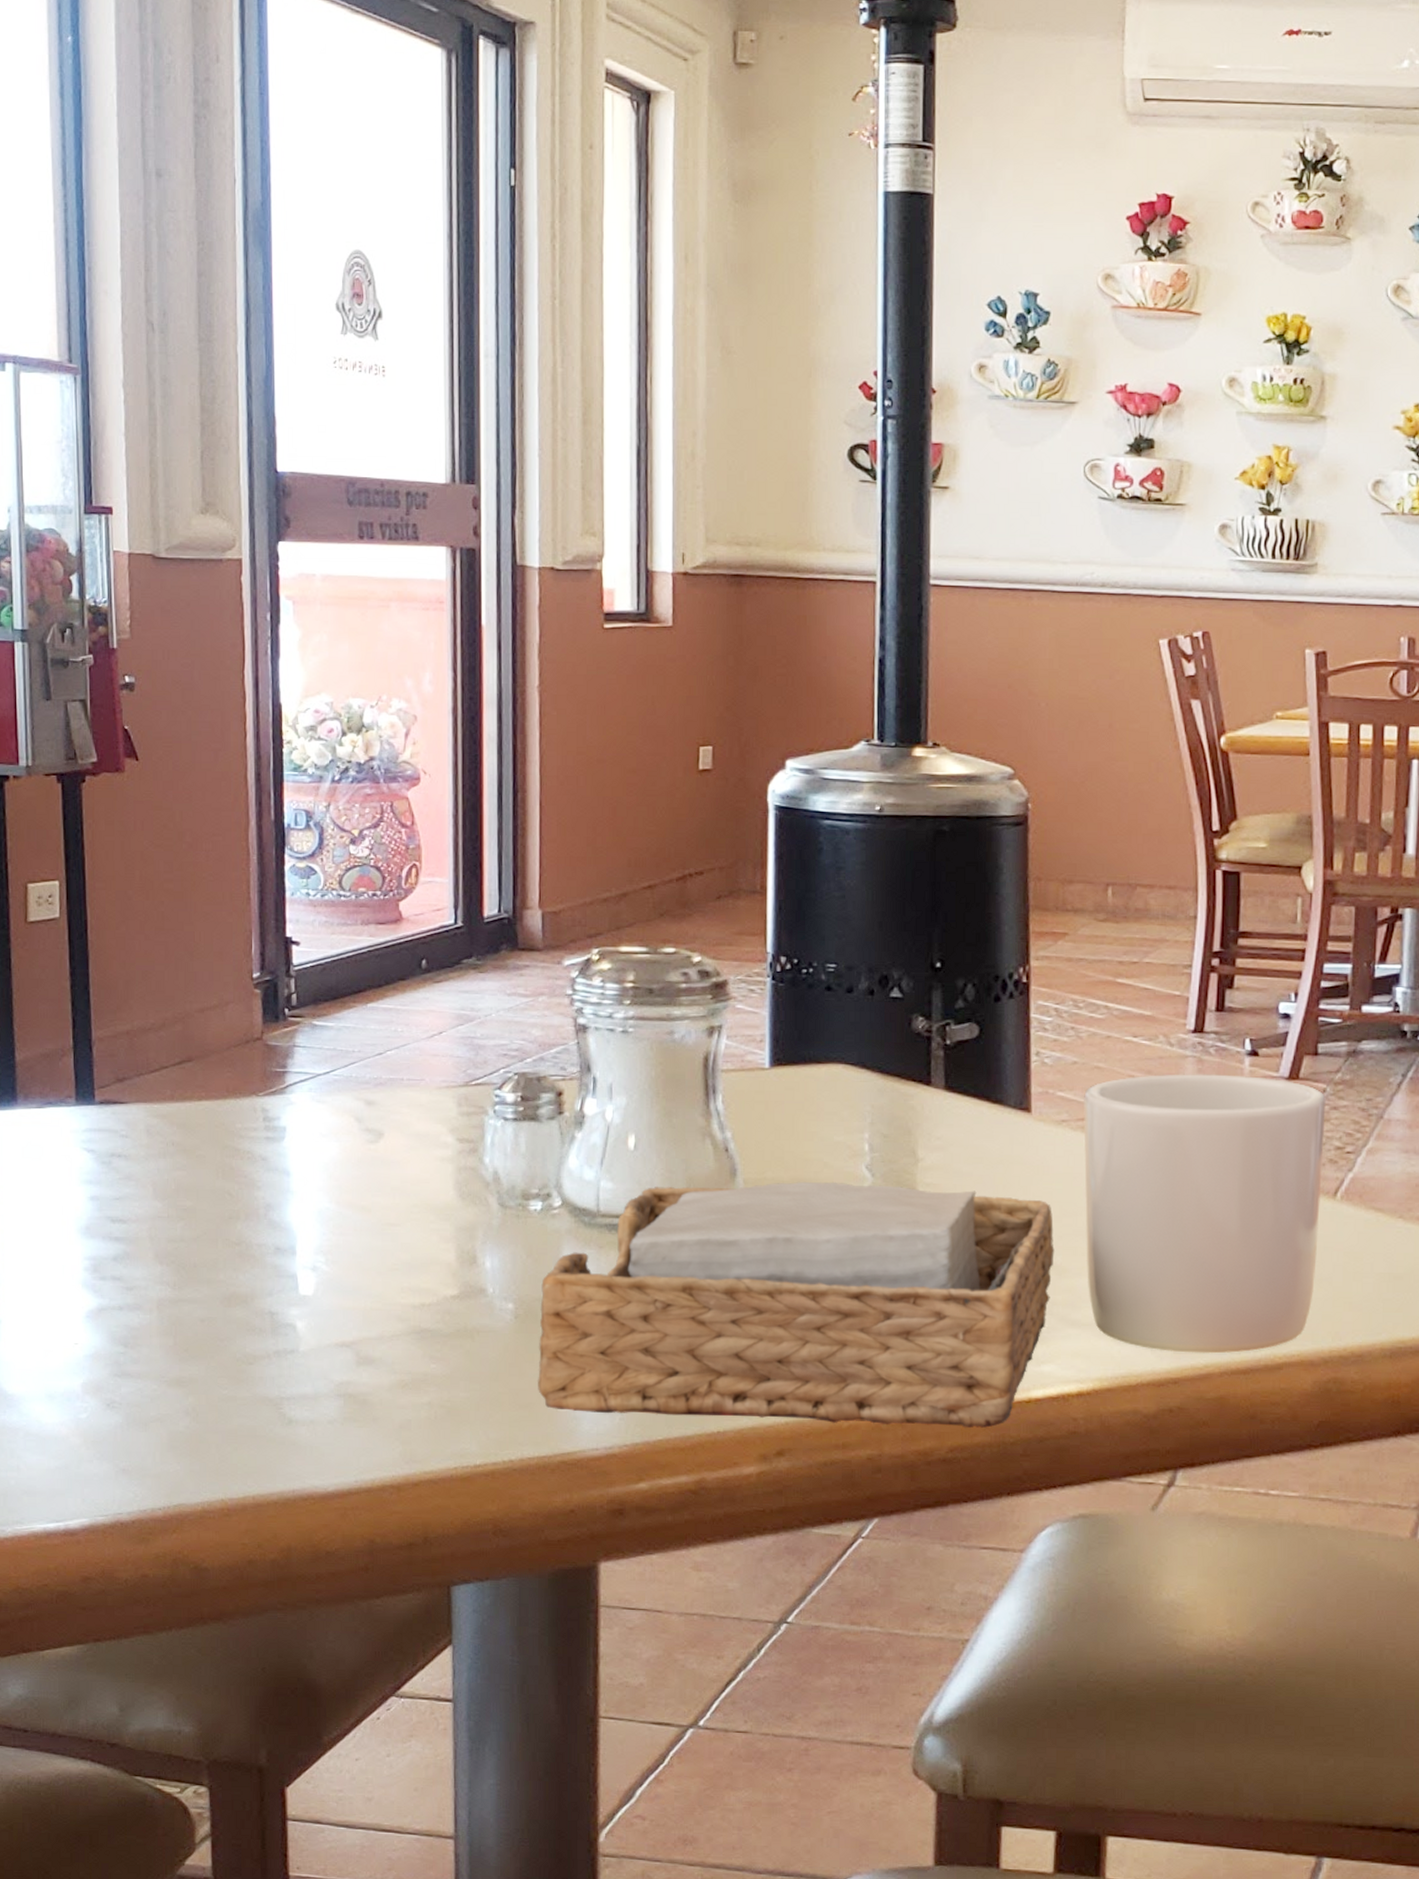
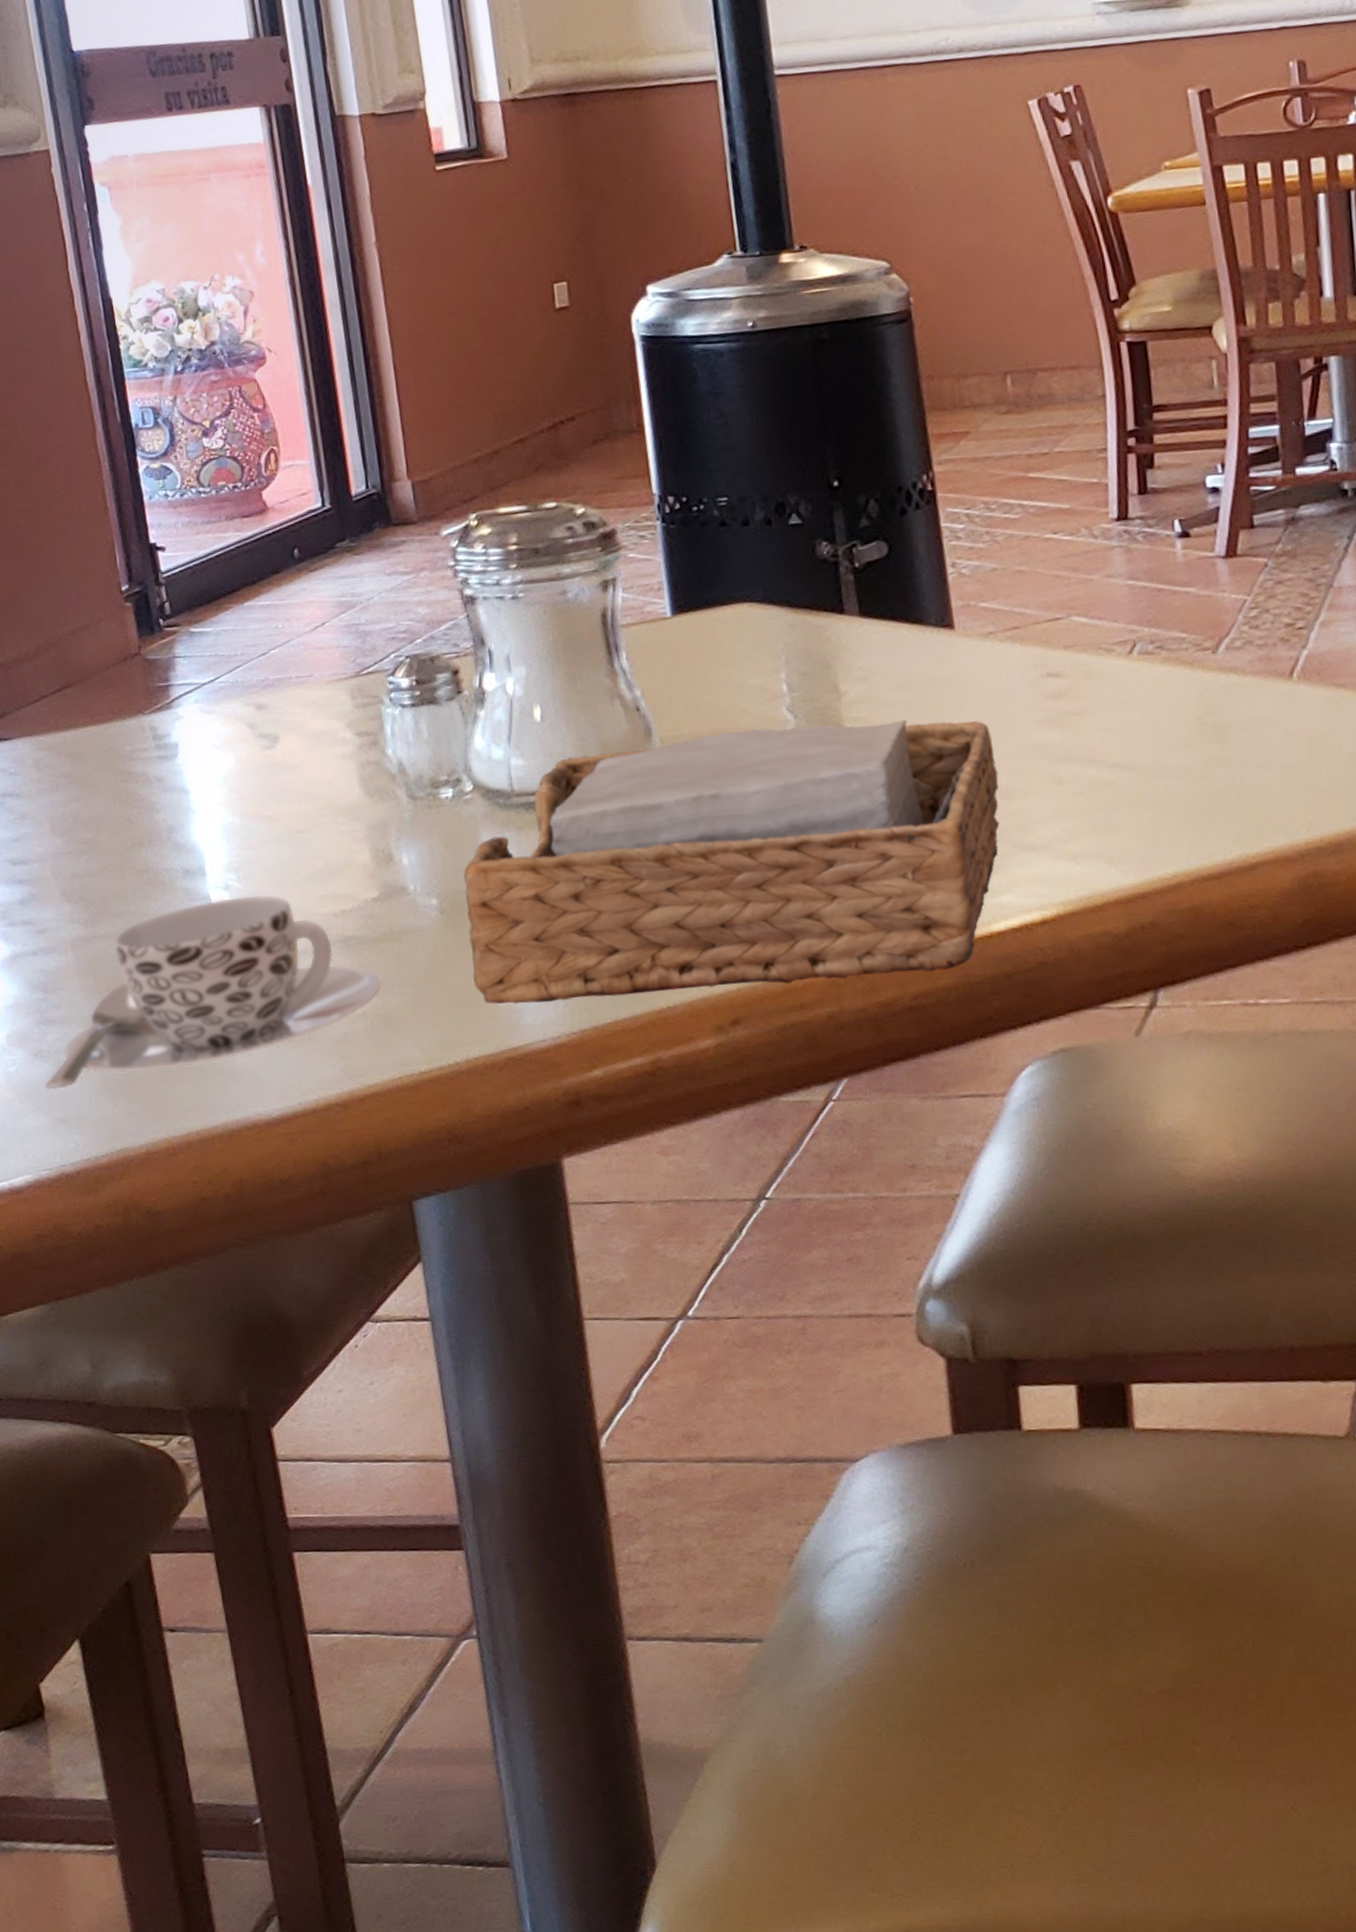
teacup: none [112,1278,450,1441] -> present [44,894,383,1090]
mug: present [1084,1074,1326,1354] -> none [1008,559,1281,865]

